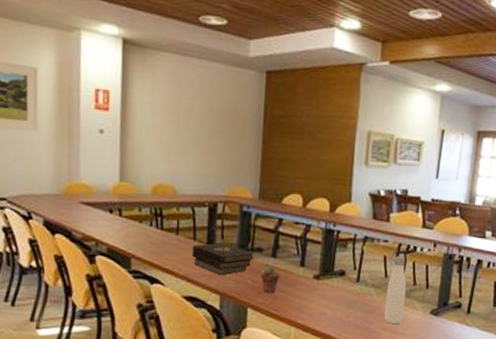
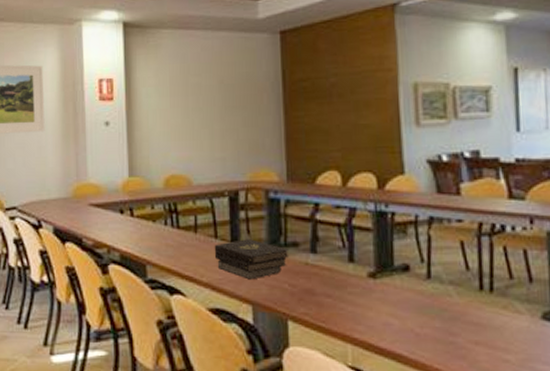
potted succulent: present [260,266,280,293] -> none [299,264,325,299]
water bottle: present [384,256,407,324] -> none [471,239,502,335]

